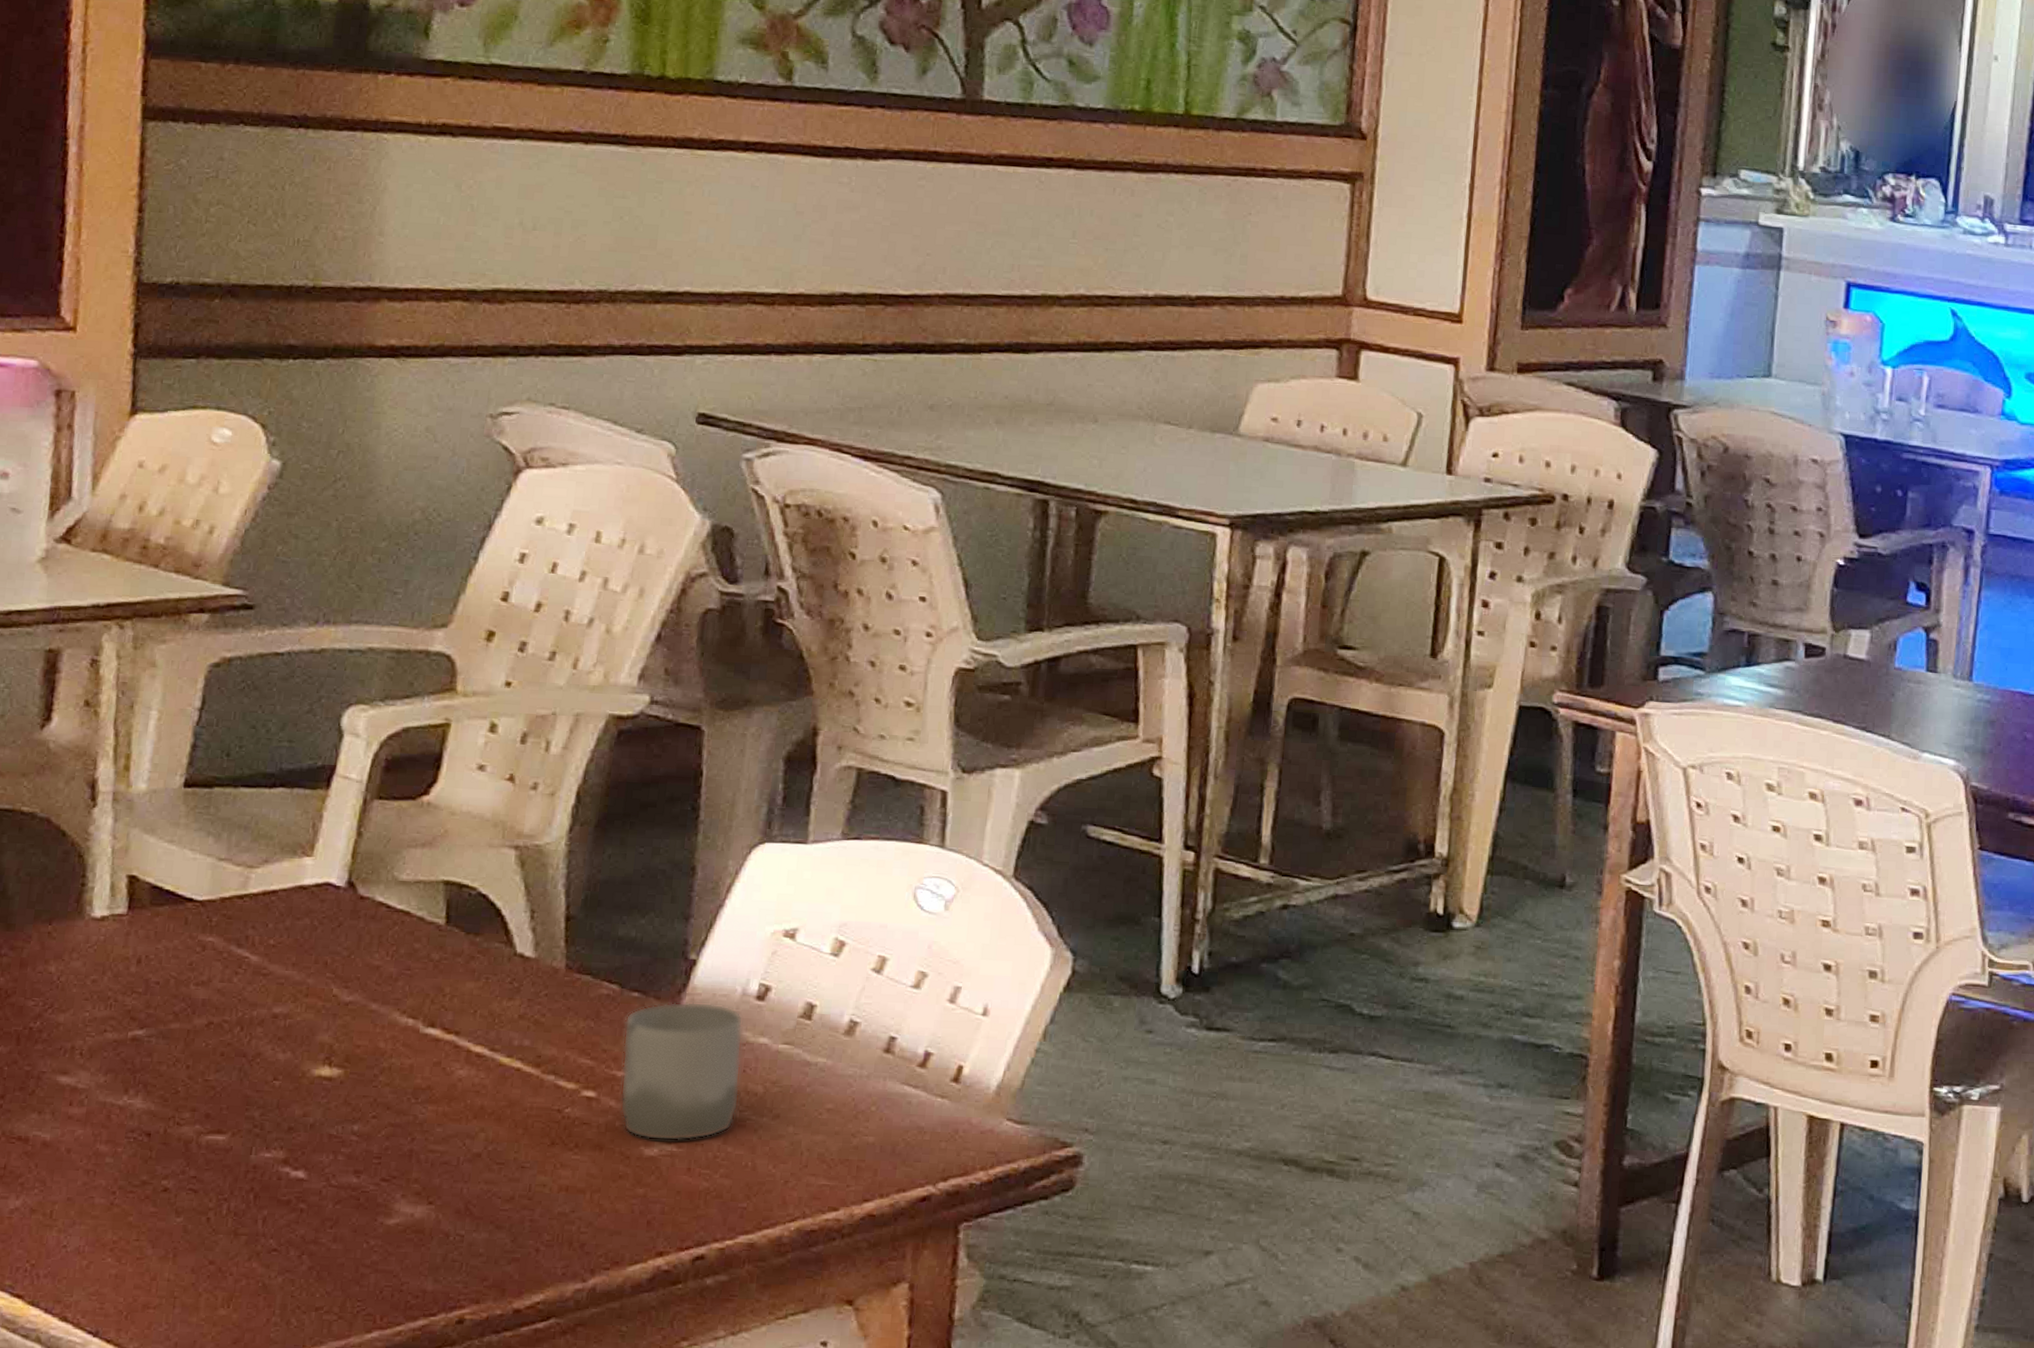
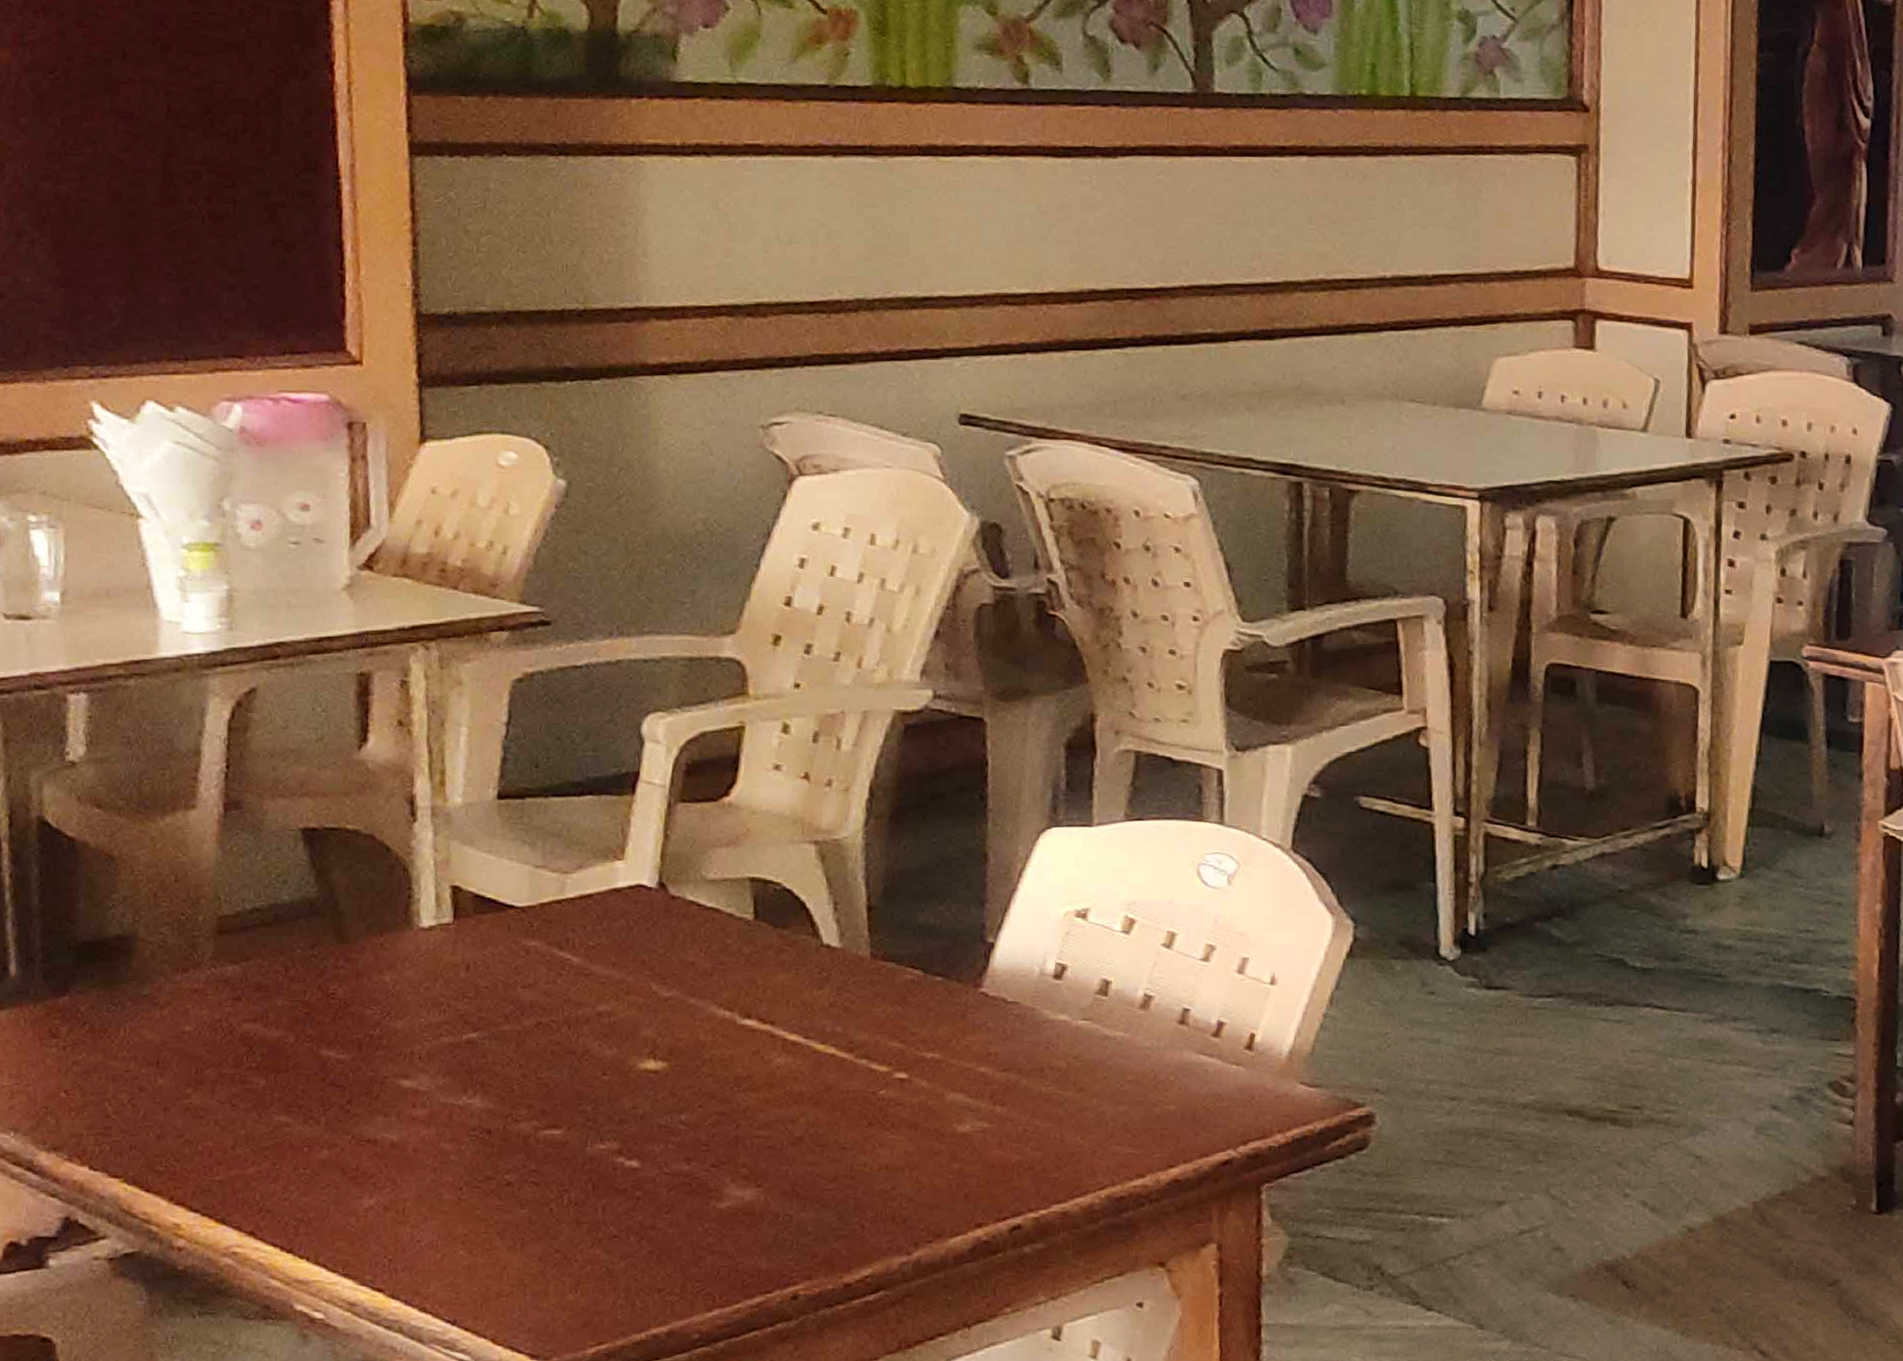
cup: present [620,1001,744,1141] -> none [930,983,1044,1117]

